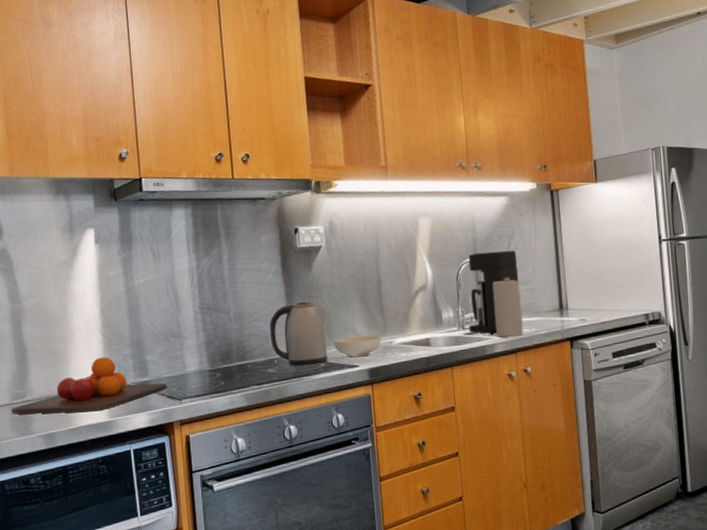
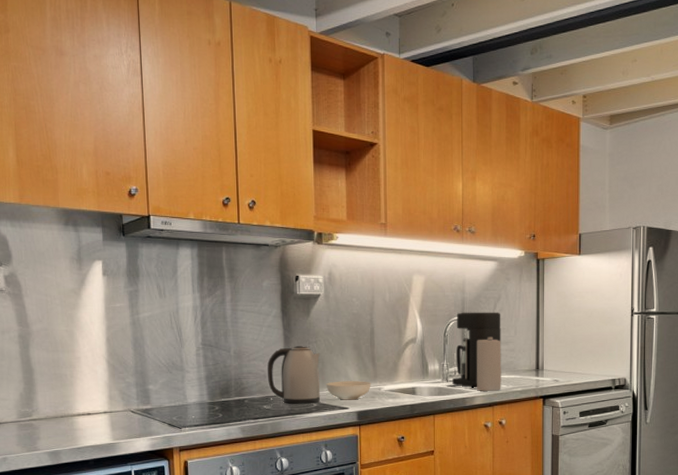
chopping board: present [12,357,167,415] -> none [18,384,168,434]

